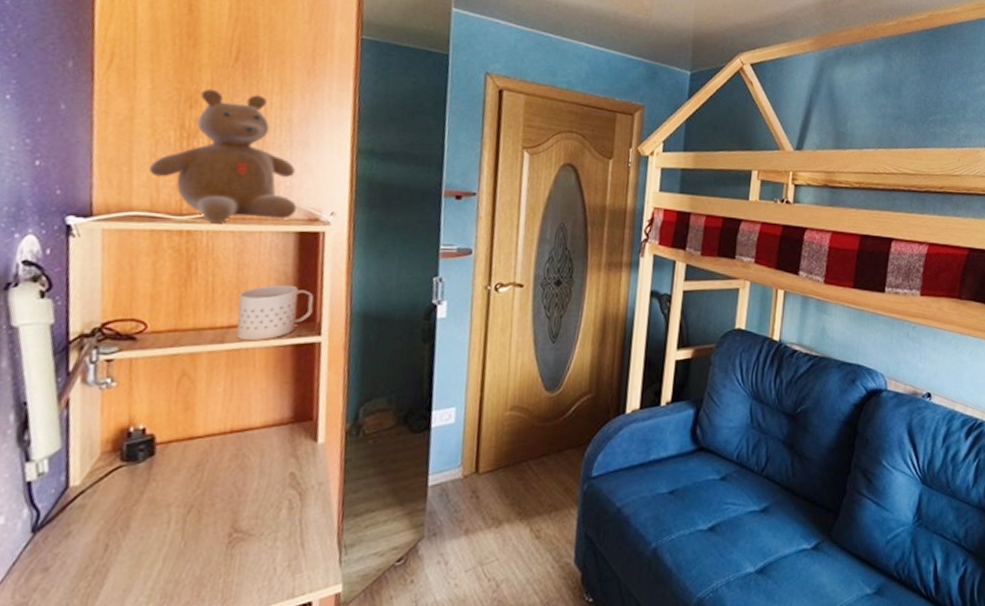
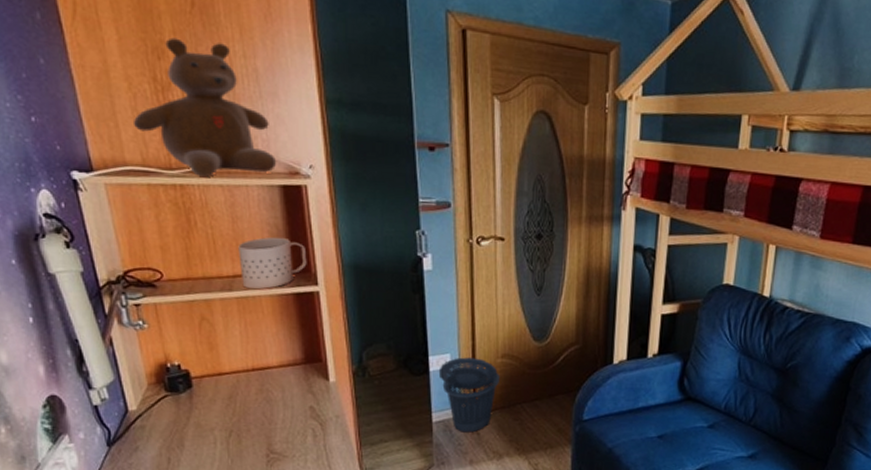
laundry basket: none [440,411,508,497] -> present [438,357,501,433]

